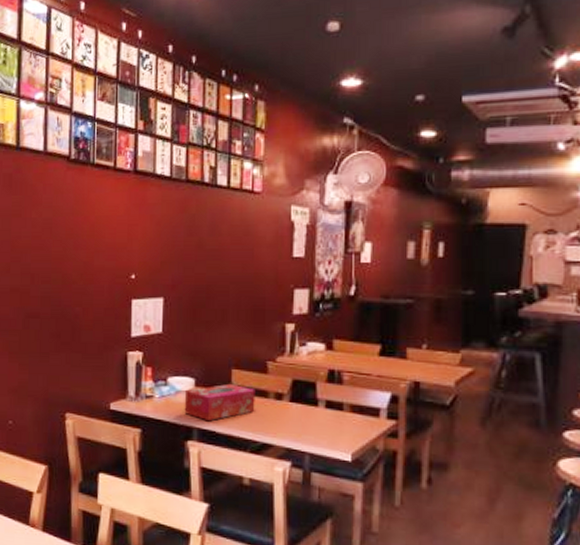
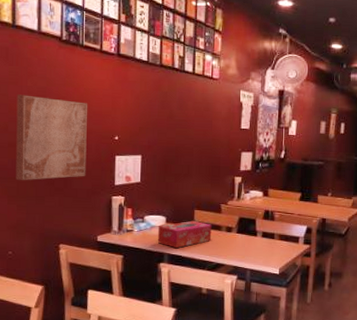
wall art: none [18,229,100,334] -> present [16,94,88,181]

